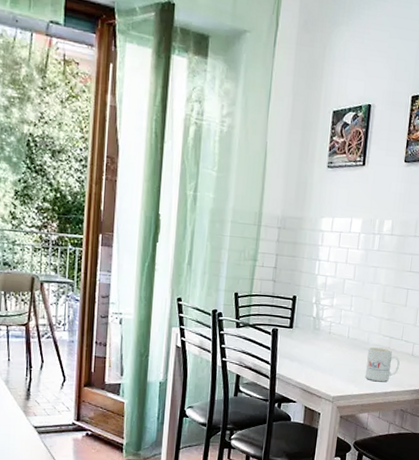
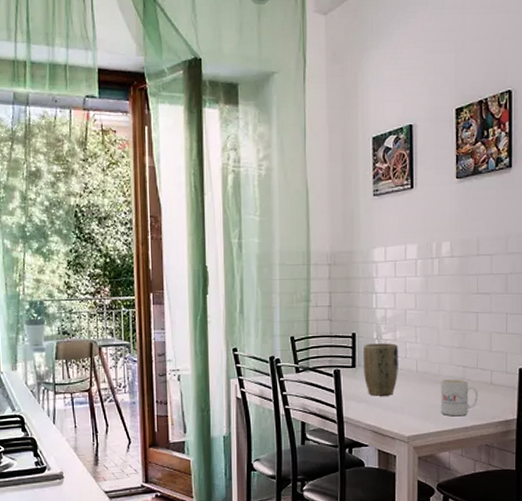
plant pot: none [299,307,334,358] -> present [363,343,399,396]

